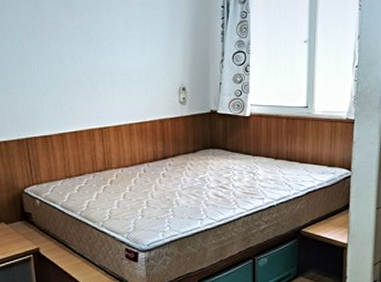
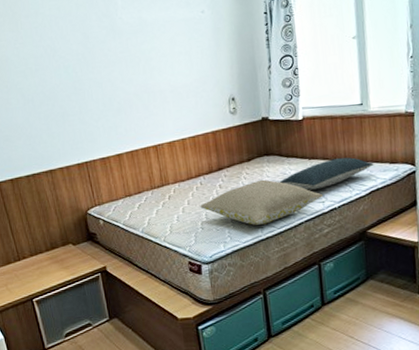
pillow: none [142,172,263,218] -> present [200,179,324,226]
pillow: none [222,158,314,186] -> present [279,157,374,190]

